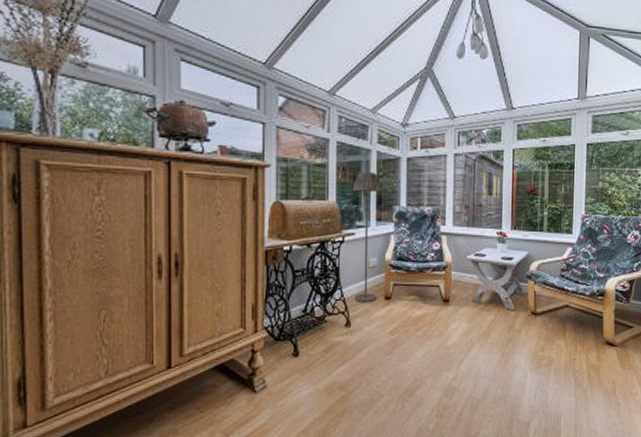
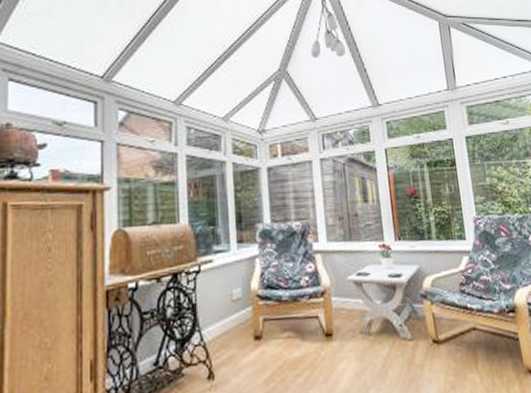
floor lamp: present [352,172,382,303] -> none [206,187,244,347]

